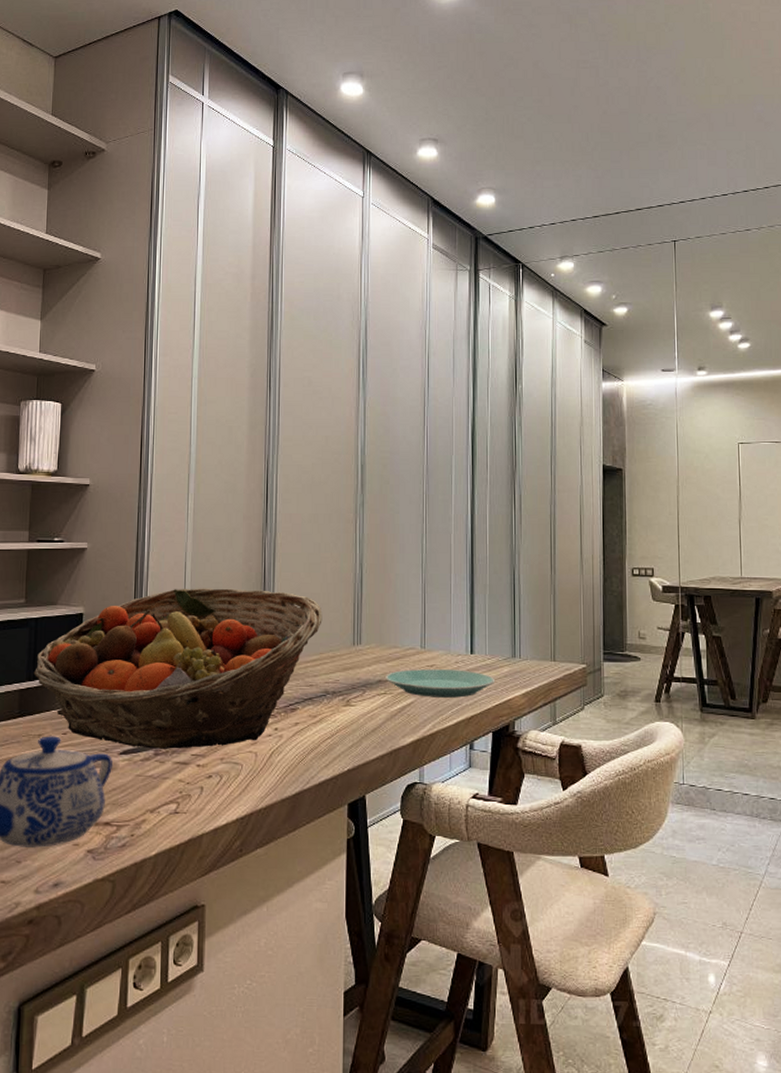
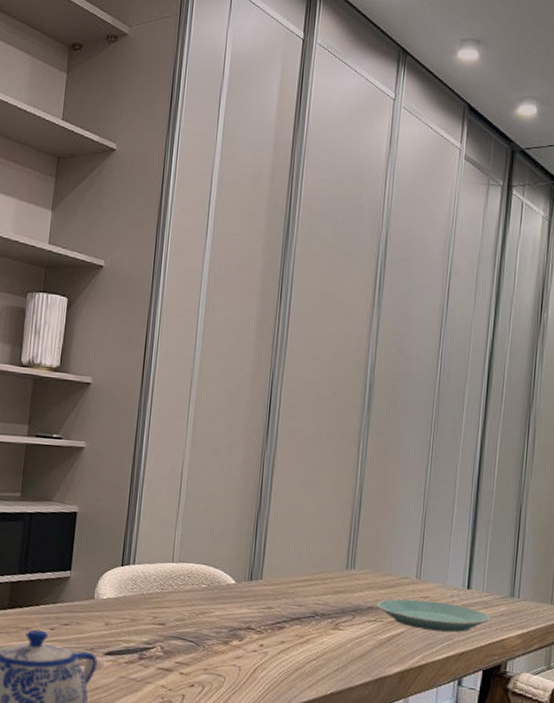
fruit basket: present [33,588,323,749] -> none [25,495,318,657]

